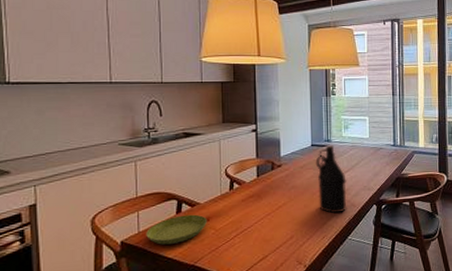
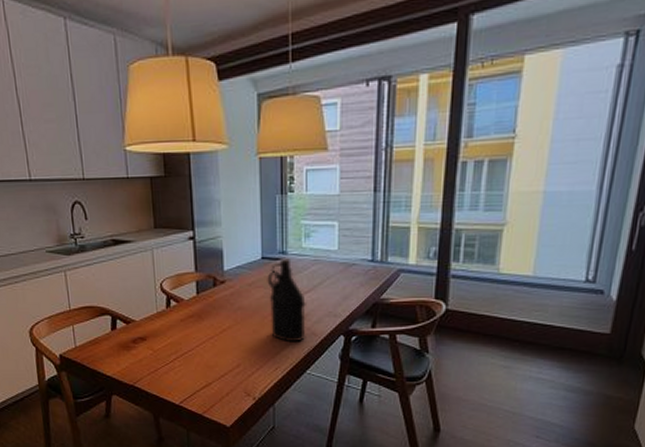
saucer: present [146,214,207,245] -> none [83,332,144,362]

